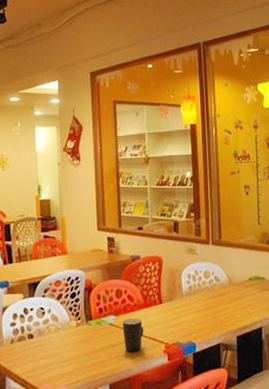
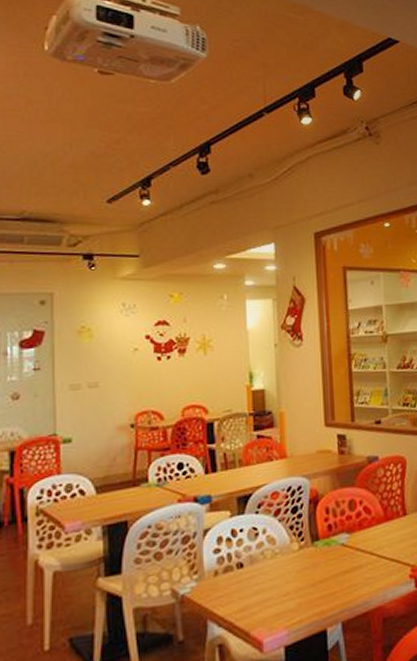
mug: present [122,317,144,352] -> none [357,535,385,579]

